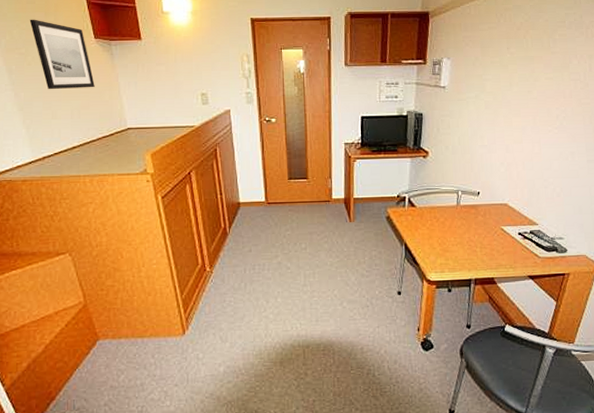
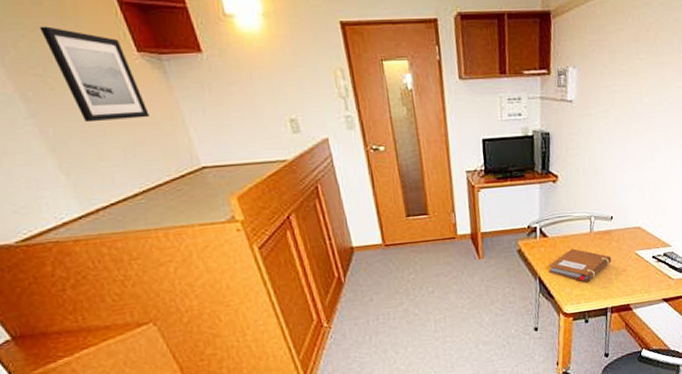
notebook: none [414,219,477,253] -> present [548,248,612,283]

